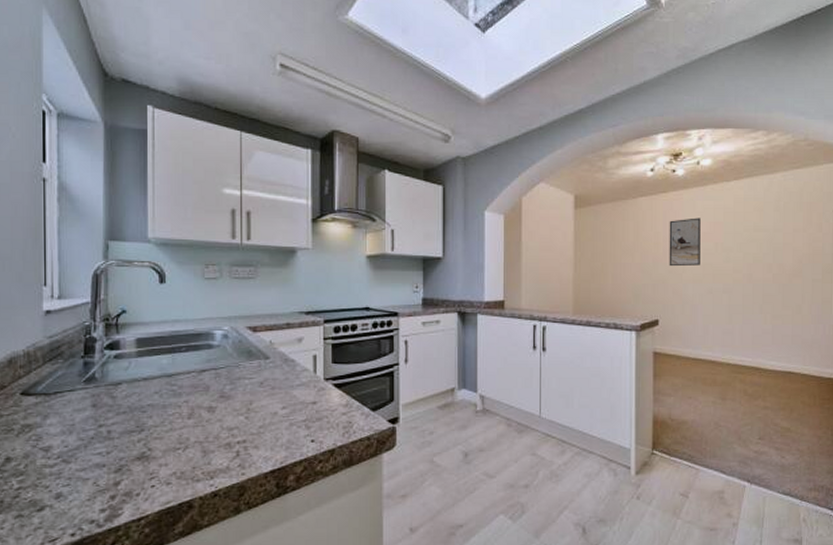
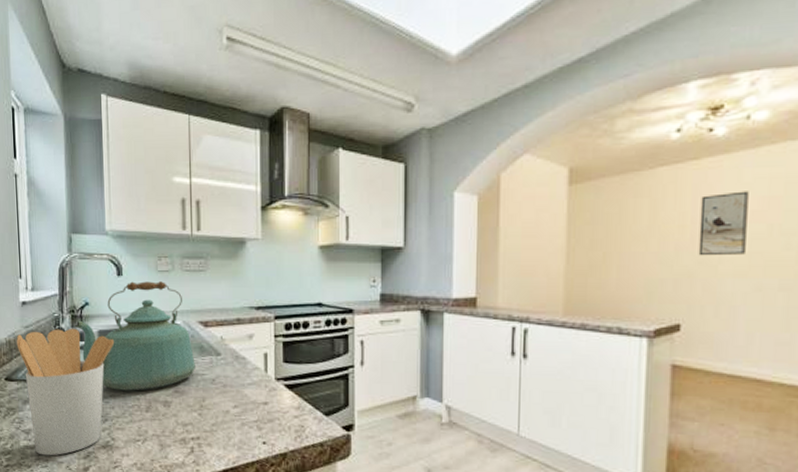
utensil holder: none [37,336,155,474] -> present [16,328,115,456]
kettle: none [108,289,243,399] -> present [74,281,195,391]

